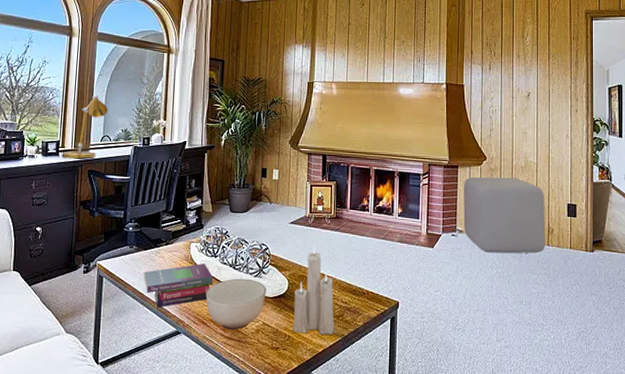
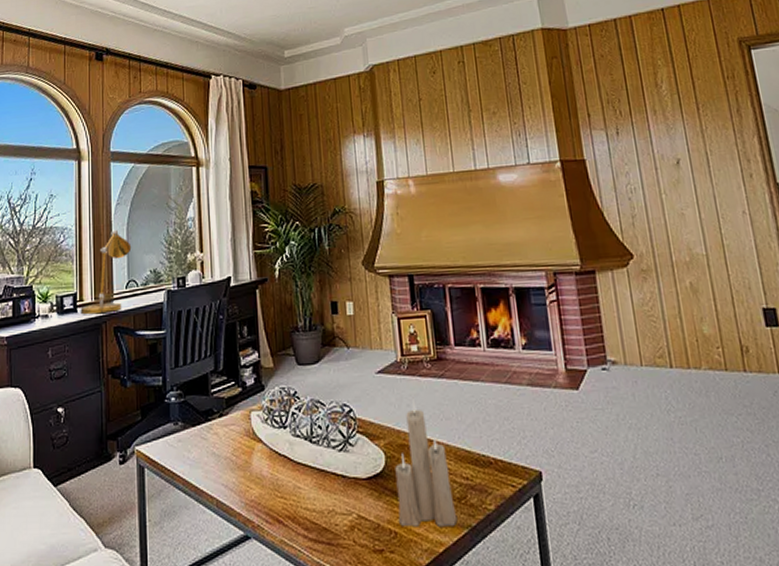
books: present [143,263,213,308] -> none [195,438,286,504]
bowl: present [205,278,267,330] -> none [277,454,358,529]
pouf: present [463,177,546,253] -> none [607,279,741,390]

